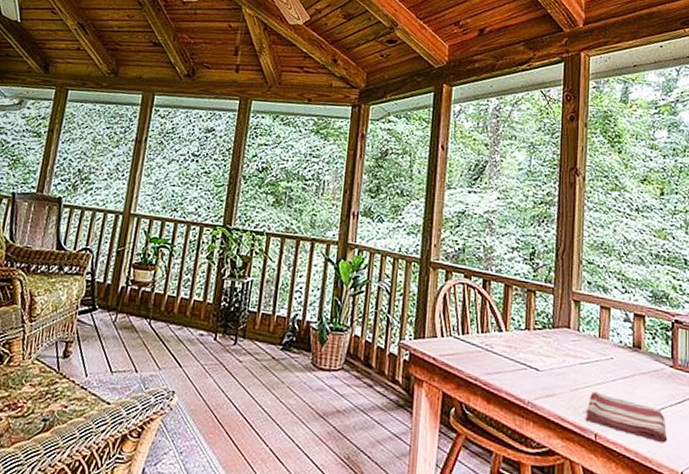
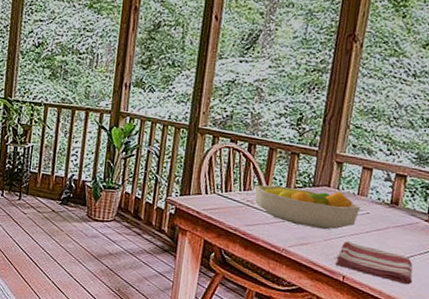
fruit bowl: none [492,326,604,378] -> present [254,185,361,230]

